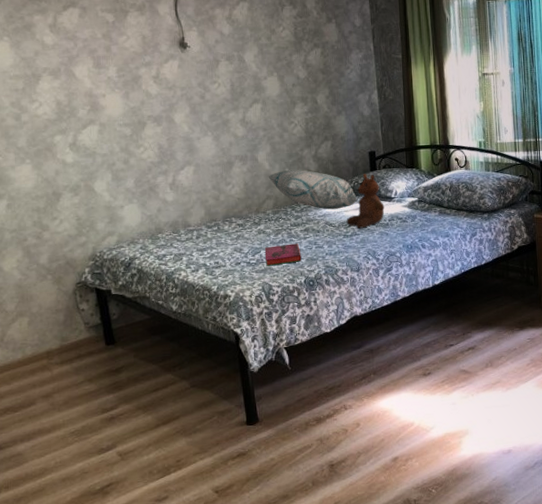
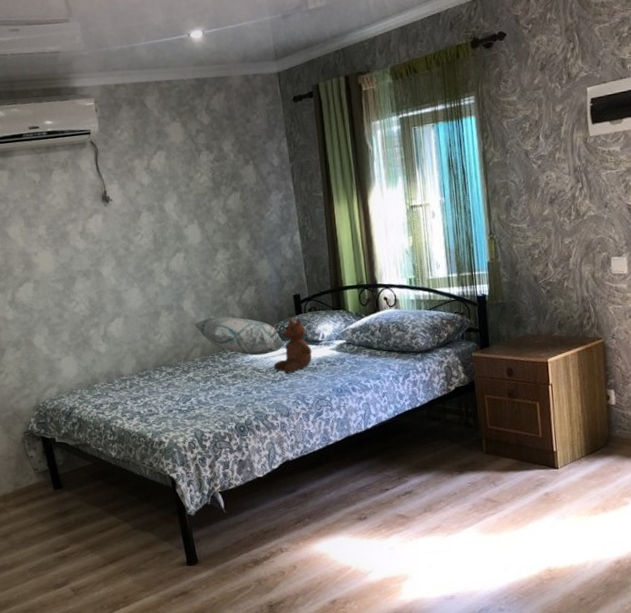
hardback book: present [264,243,302,266] -> none [194,390,231,413]

